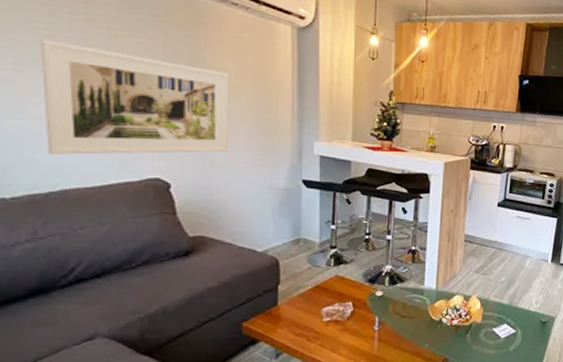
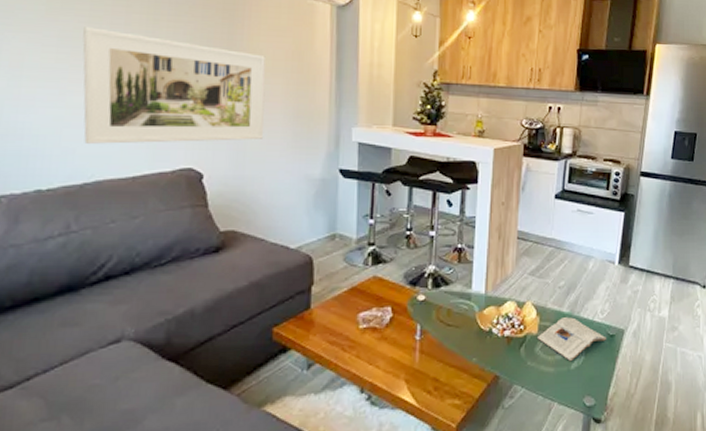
magazine: none [481,307,539,345] -> present [538,317,606,362]

